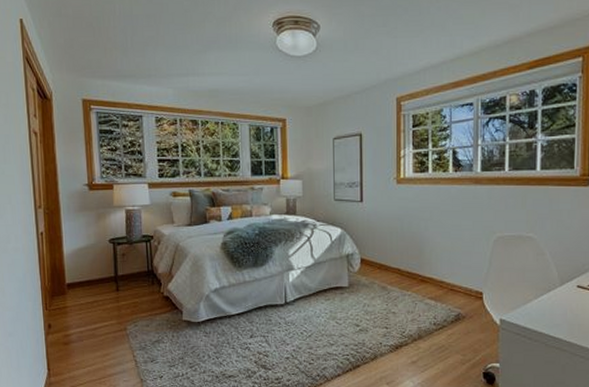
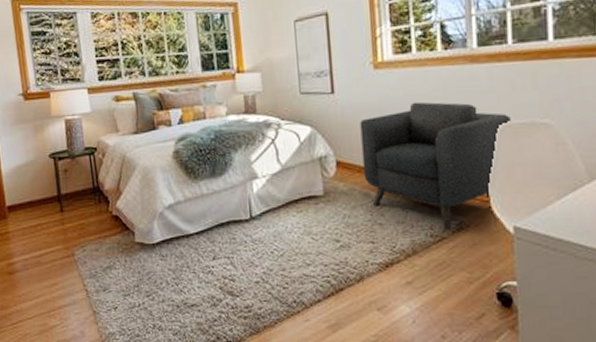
armchair: none [382,213,503,319] -> present [360,102,511,230]

